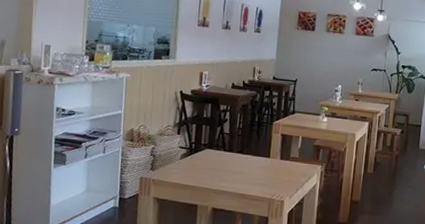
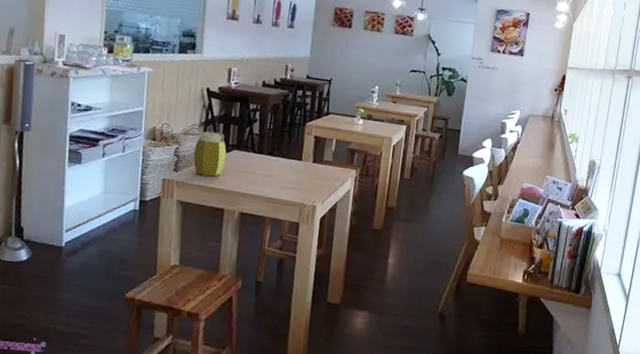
jar: none [168,132,199,175] -> present [193,131,227,177]

